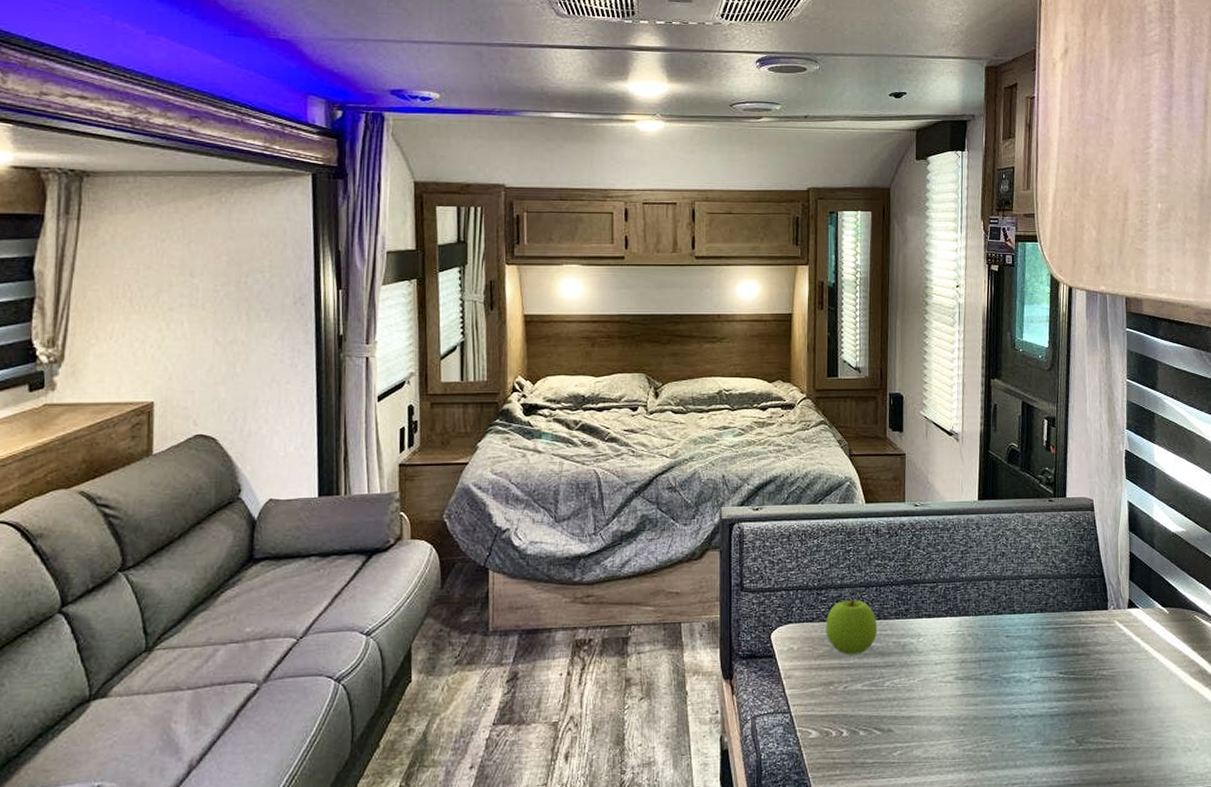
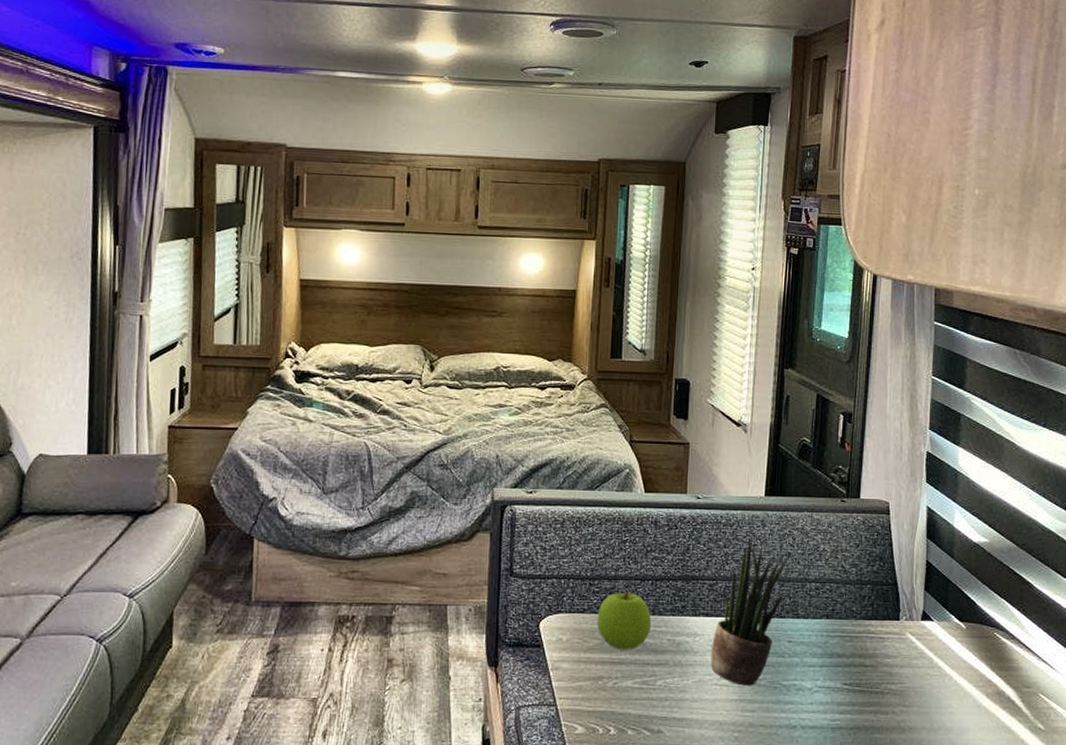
potted plant: none [934,543,1002,681] -> present [710,540,788,686]

